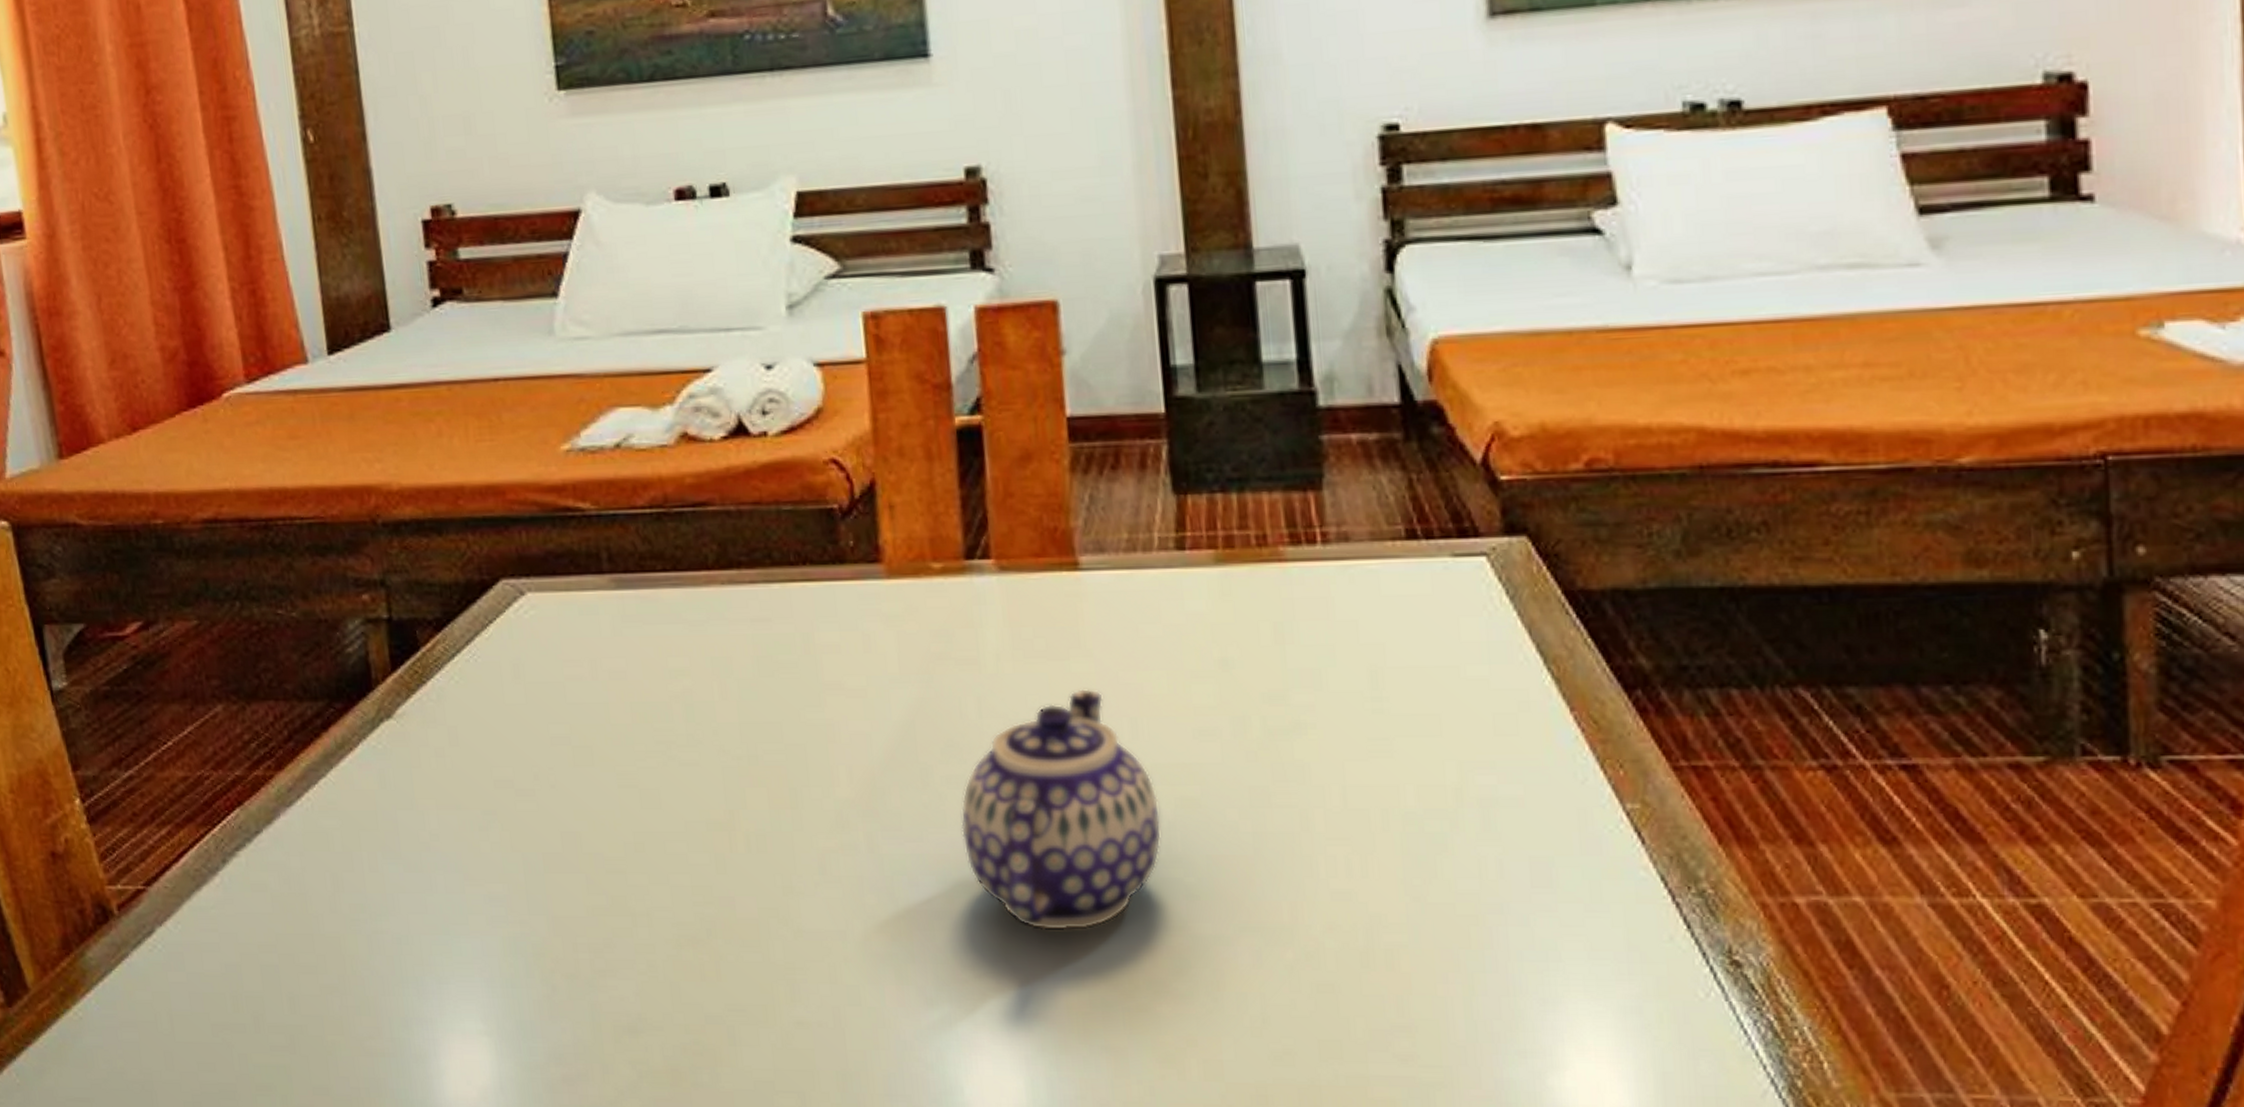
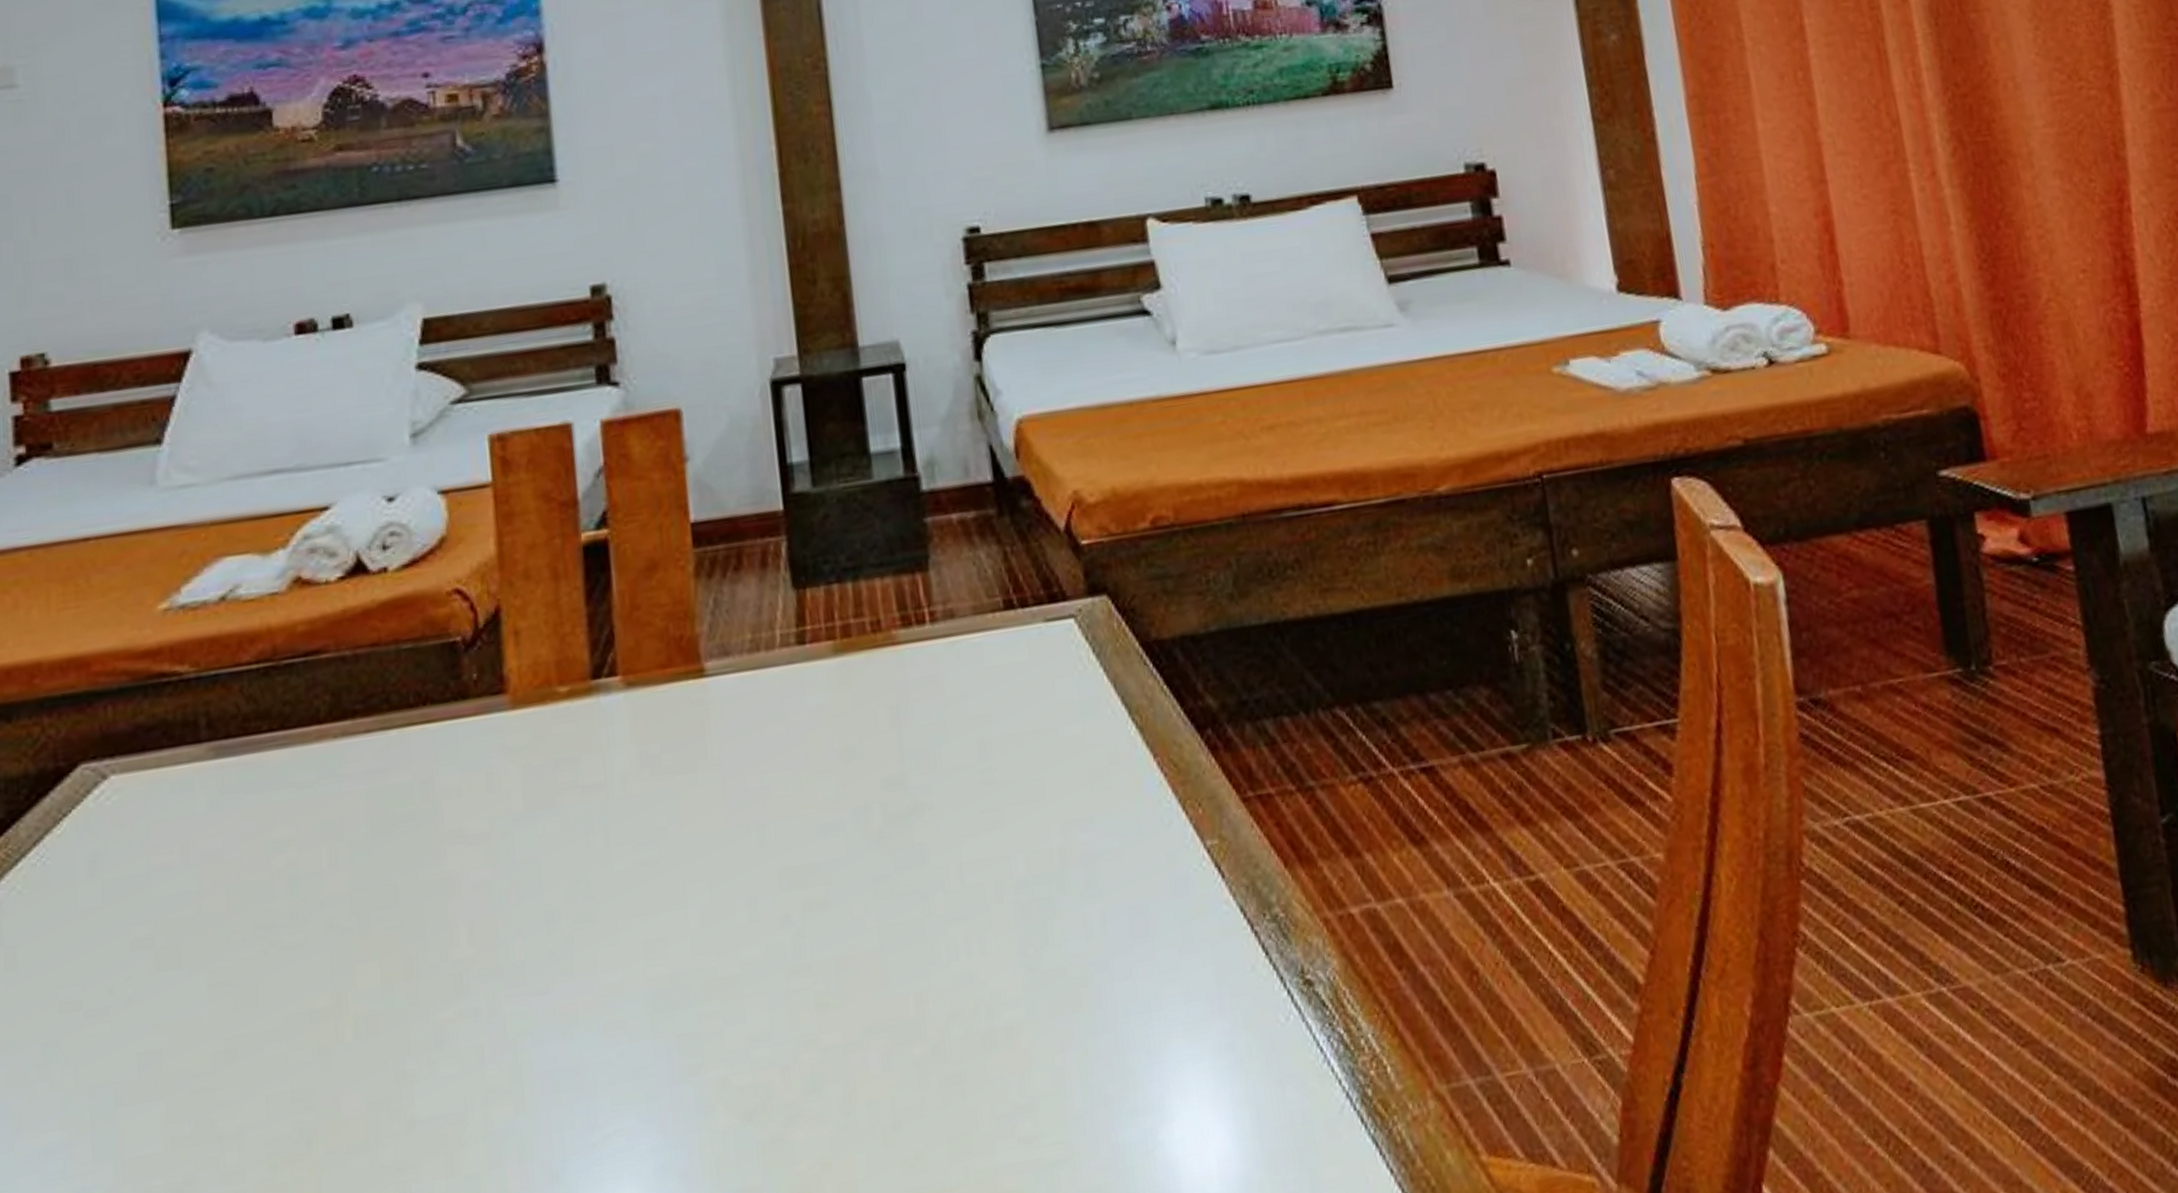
teapot: present [960,688,1162,930] -> none [588,799,791,1071]

